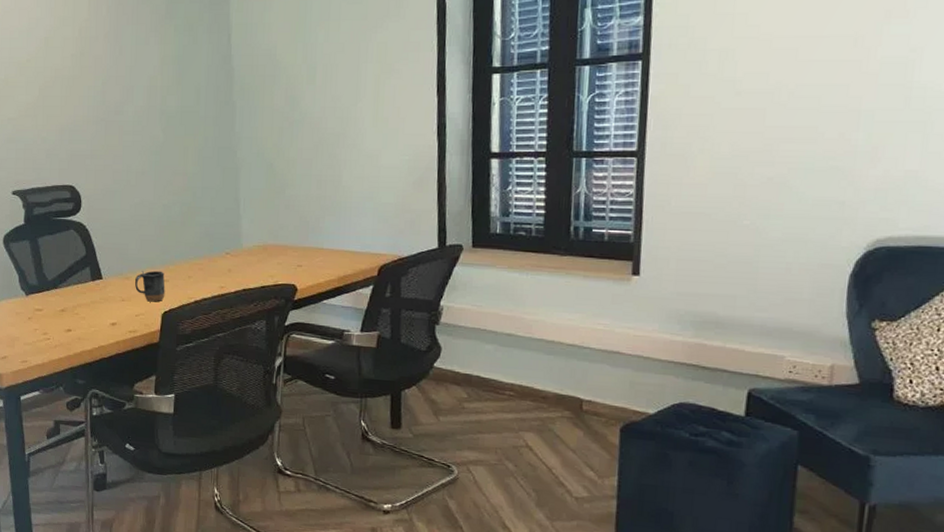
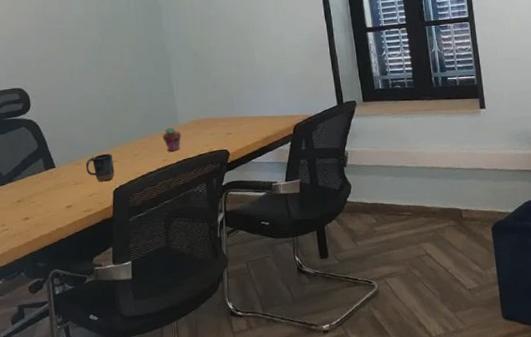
potted succulent: none [221,249,244,279] -> present [162,127,181,152]

